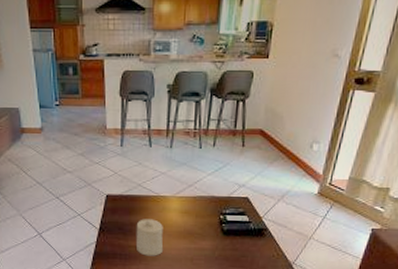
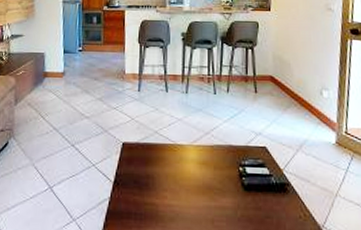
candle: present [135,219,164,256] -> none [152,170,182,216]

